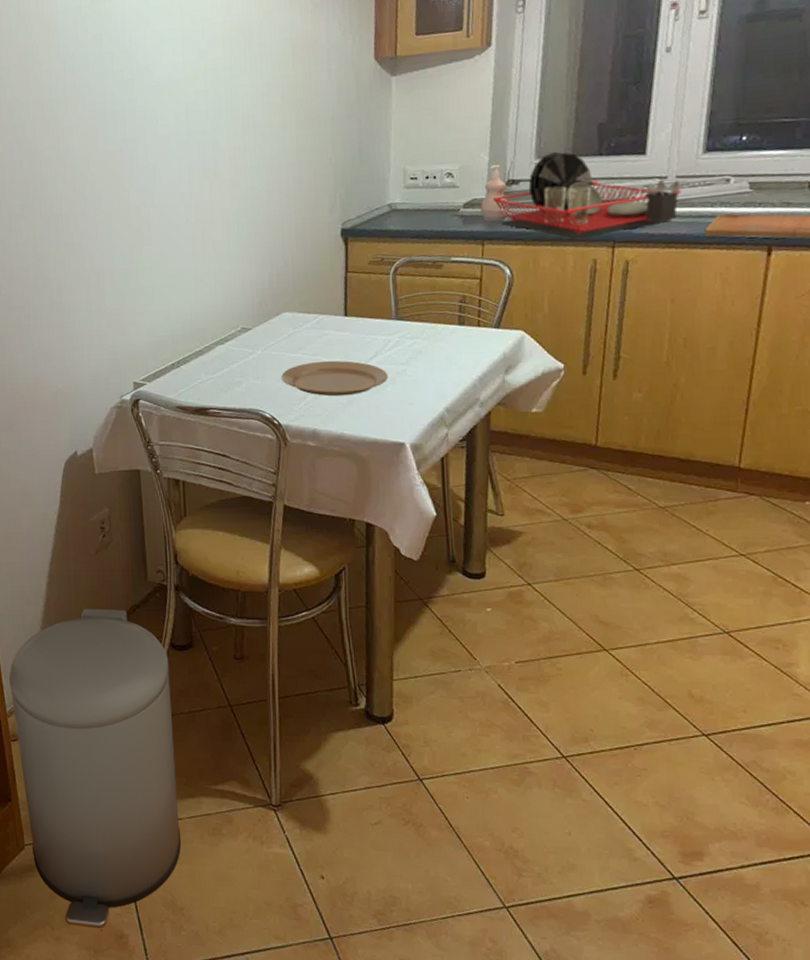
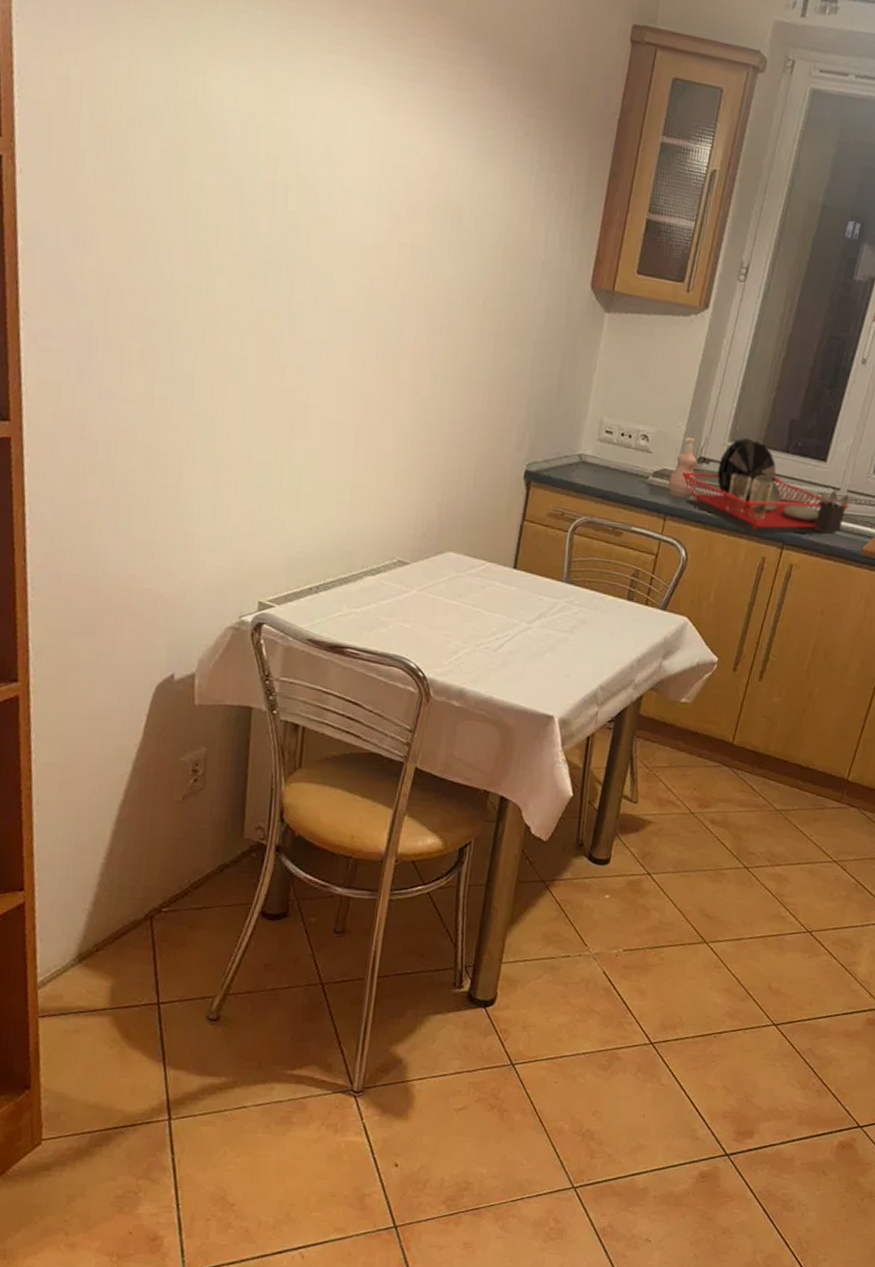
pedal bin: present [8,608,181,929] -> none [45,864,257,1232]
plate: present [281,360,389,397] -> none [434,613,549,657]

